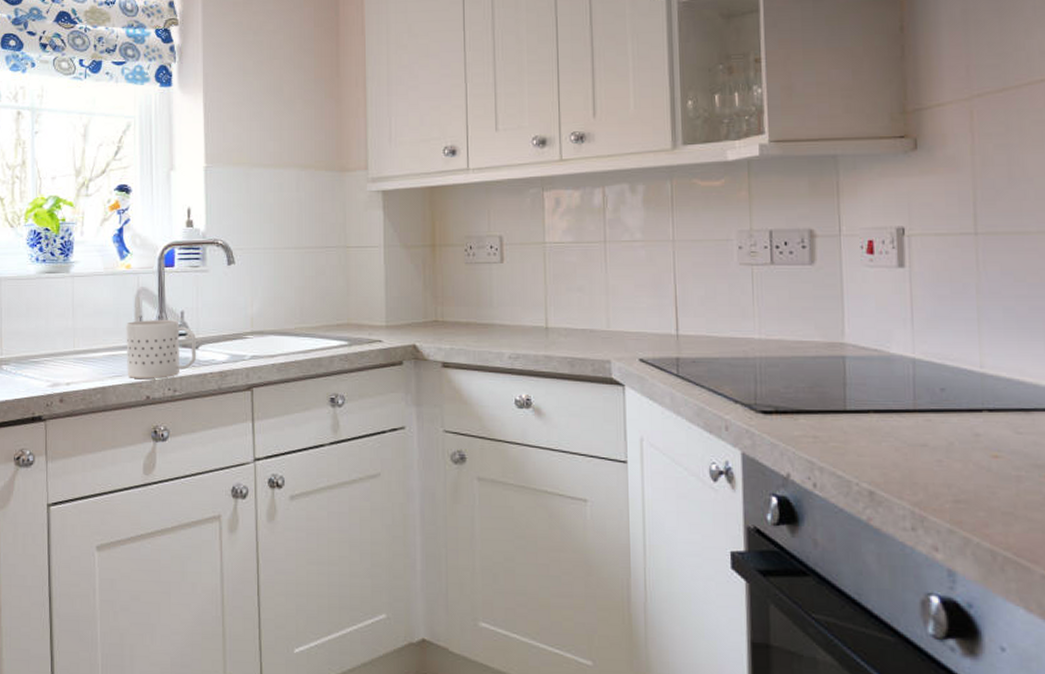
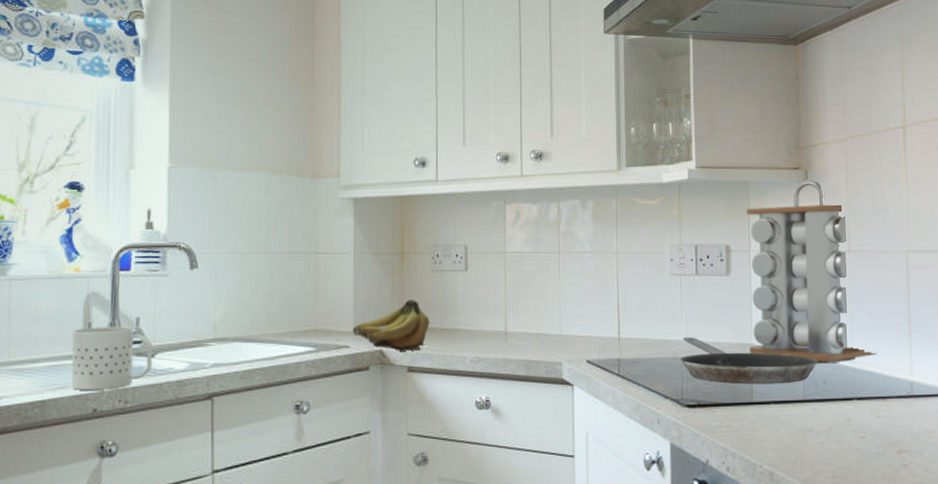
fruit: none [384,293,464,346] -> present [352,300,430,351]
frying pan: none [752,335,933,390] -> present [680,337,818,385]
spice rack: none [834,151,1018,366] -> present [746,181,878,362]

